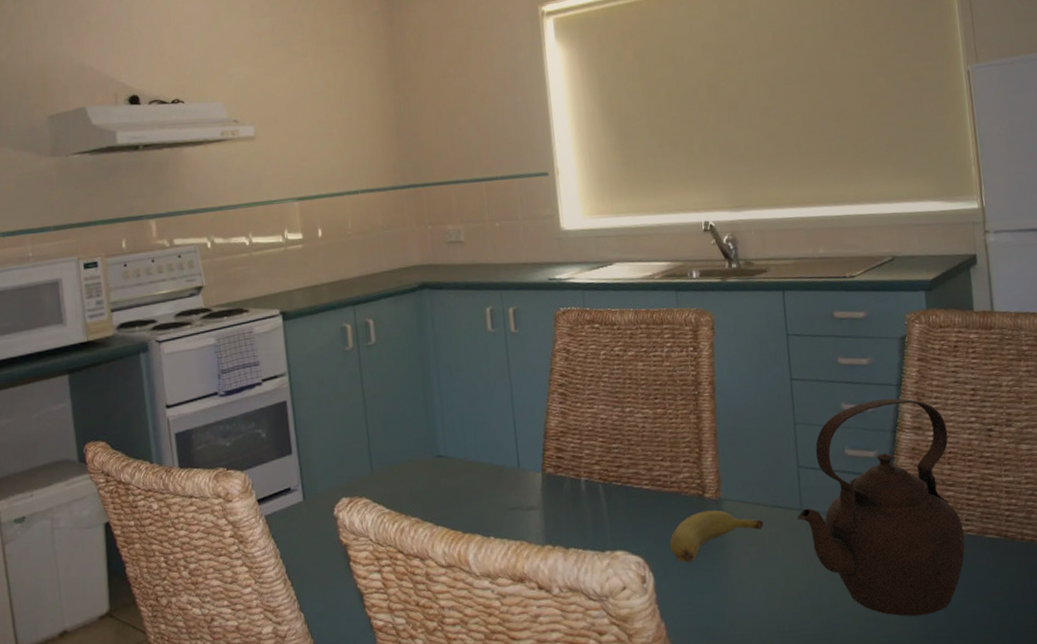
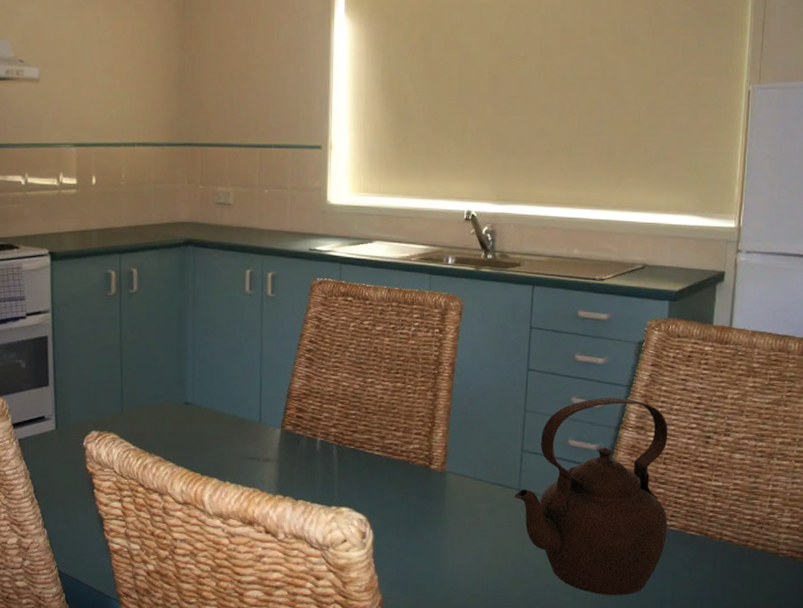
banana: present [670,510,763,563] -> none [392,480,482,525]

